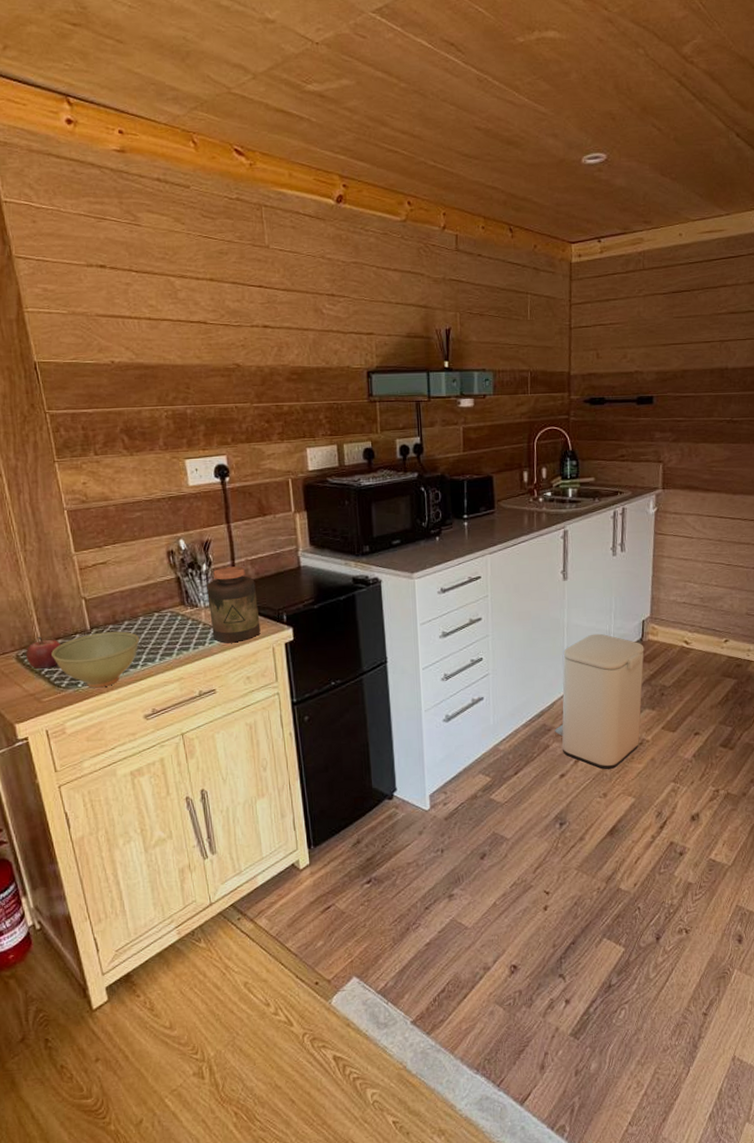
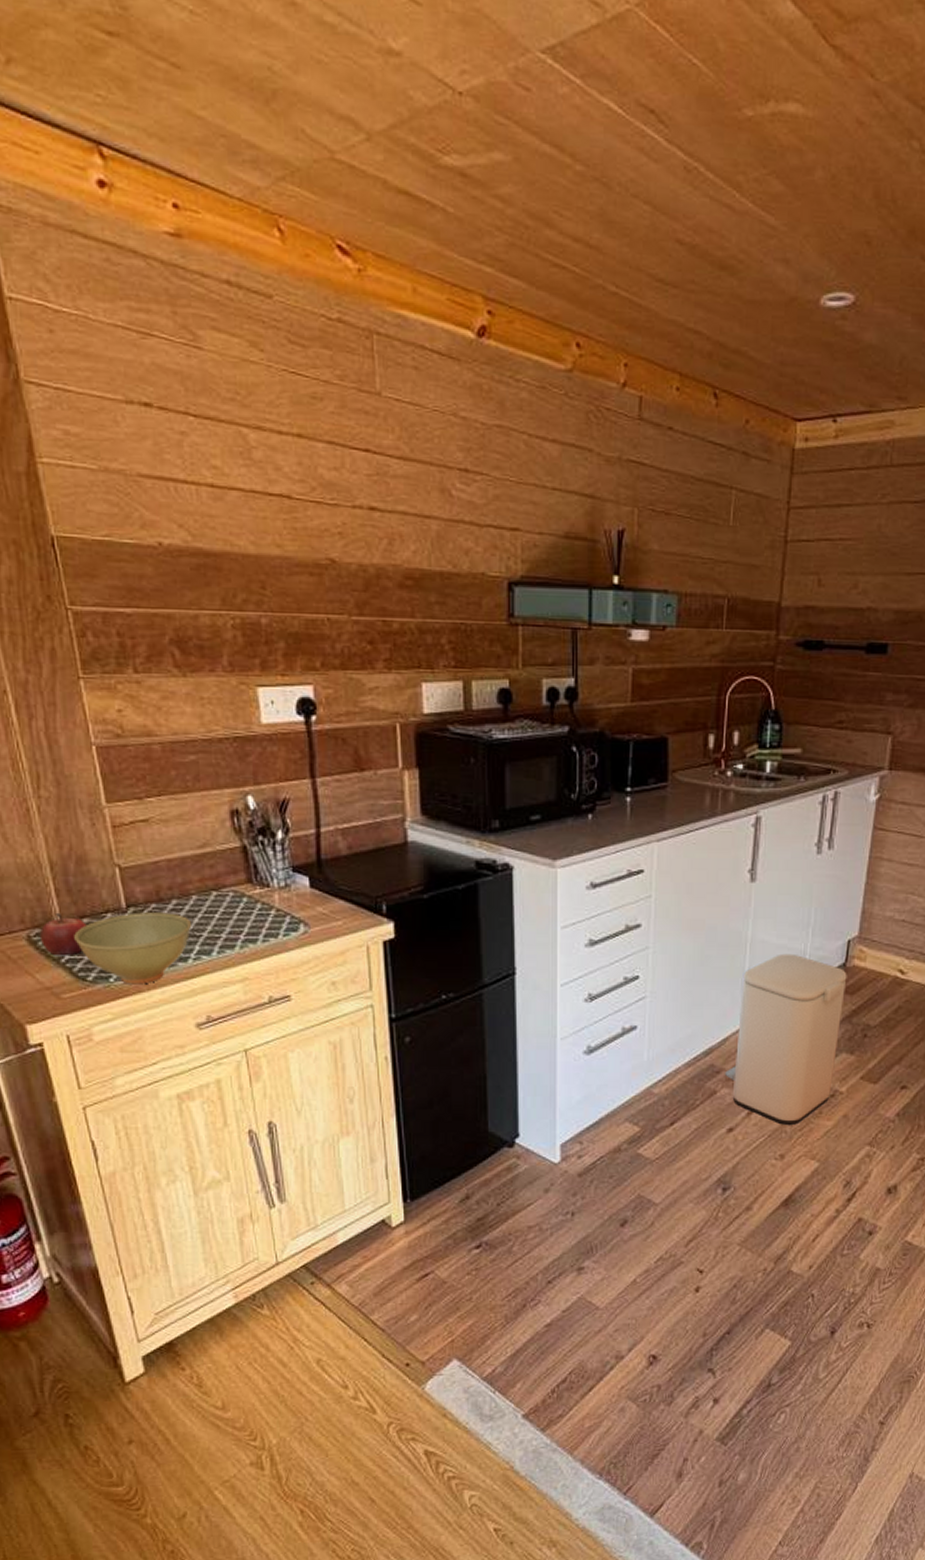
jar: present [207,566,261,643] -> none [282,836,352,937]

